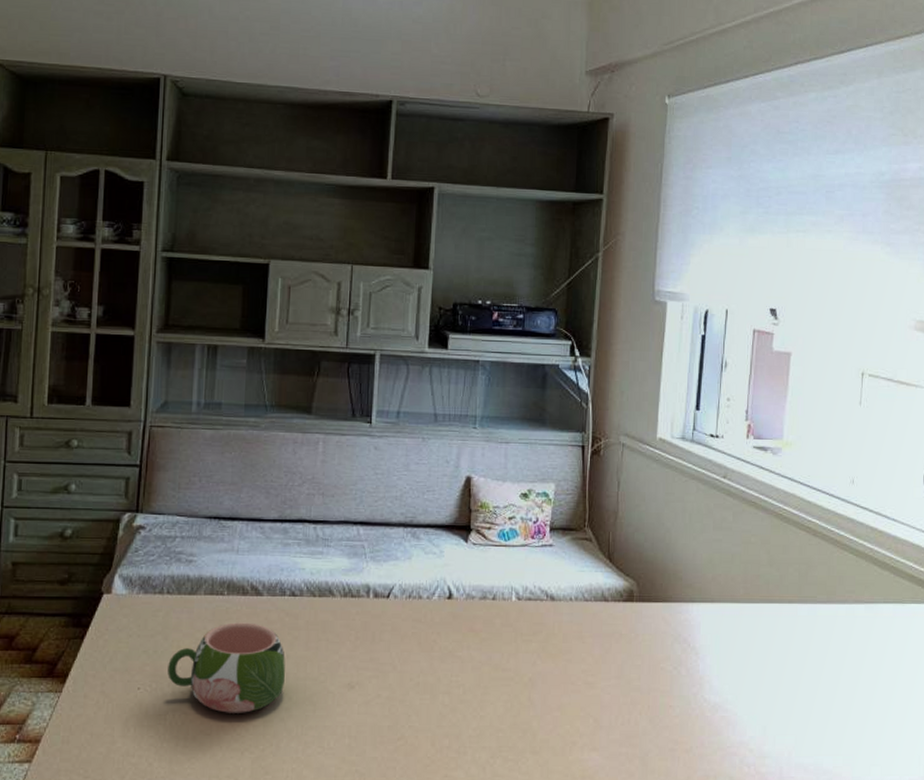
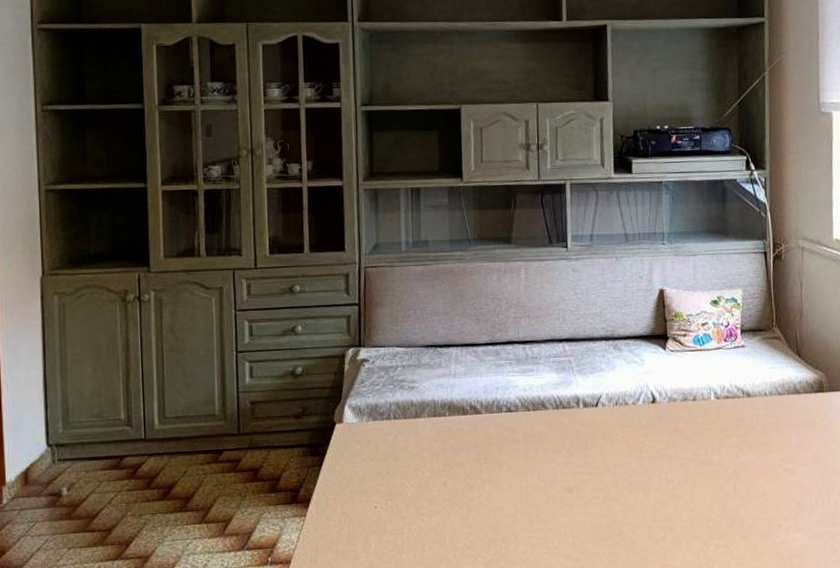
mug: present [168,622,285,713] -> none [400,439,508,524]

